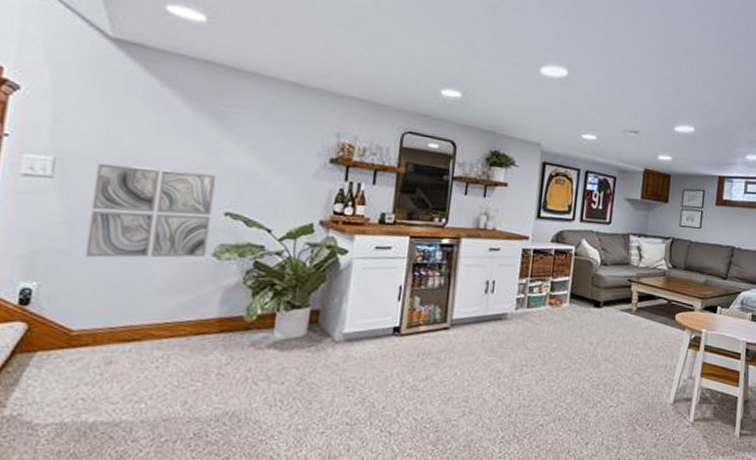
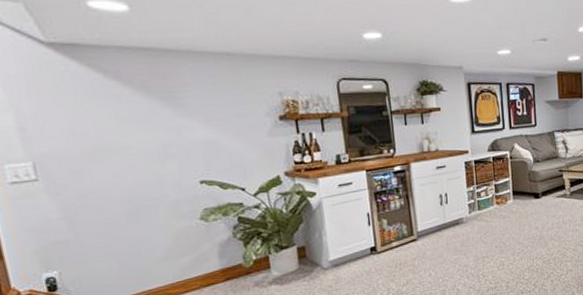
wall art: present [85,162,216,258] -> none [73,151,195,242]

